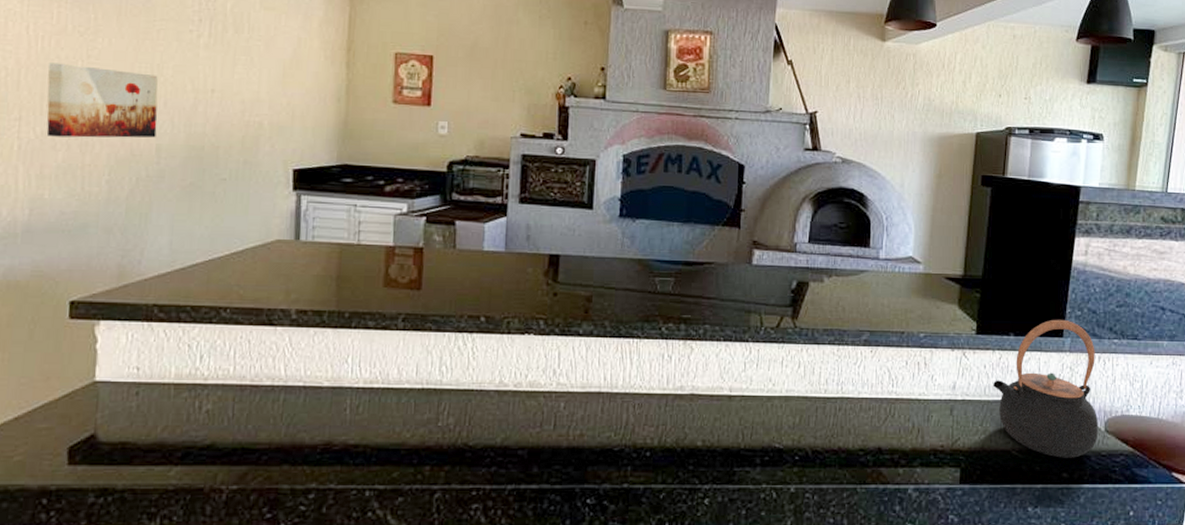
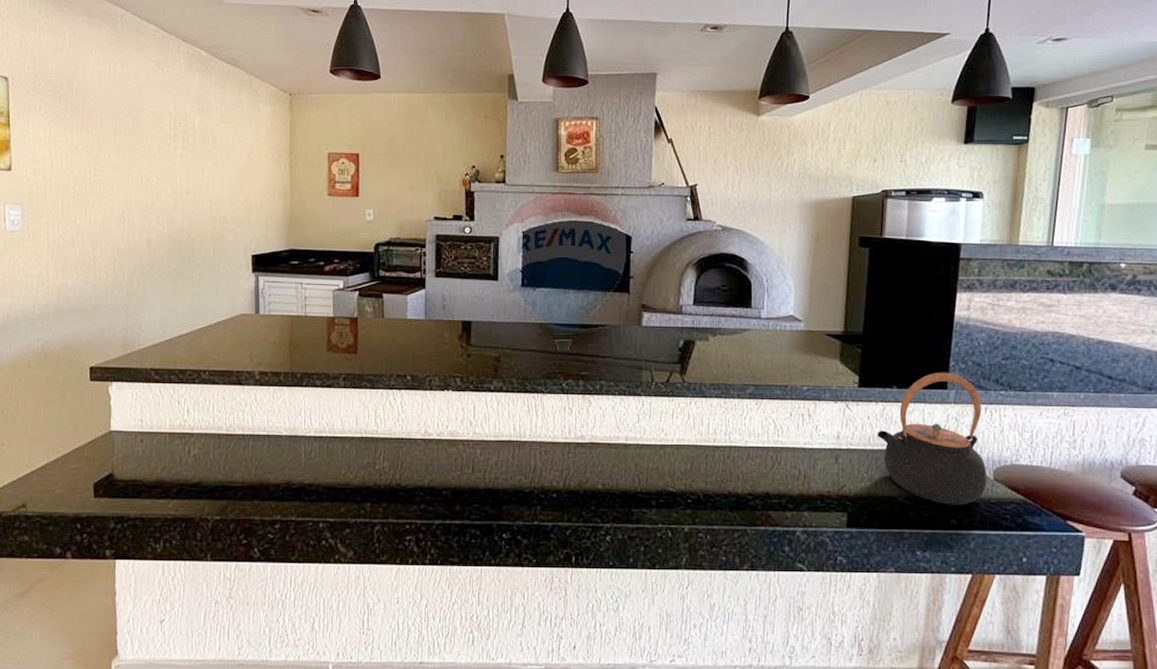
wall art: present [46,63,158,138] -> none [65,177,147,236]

